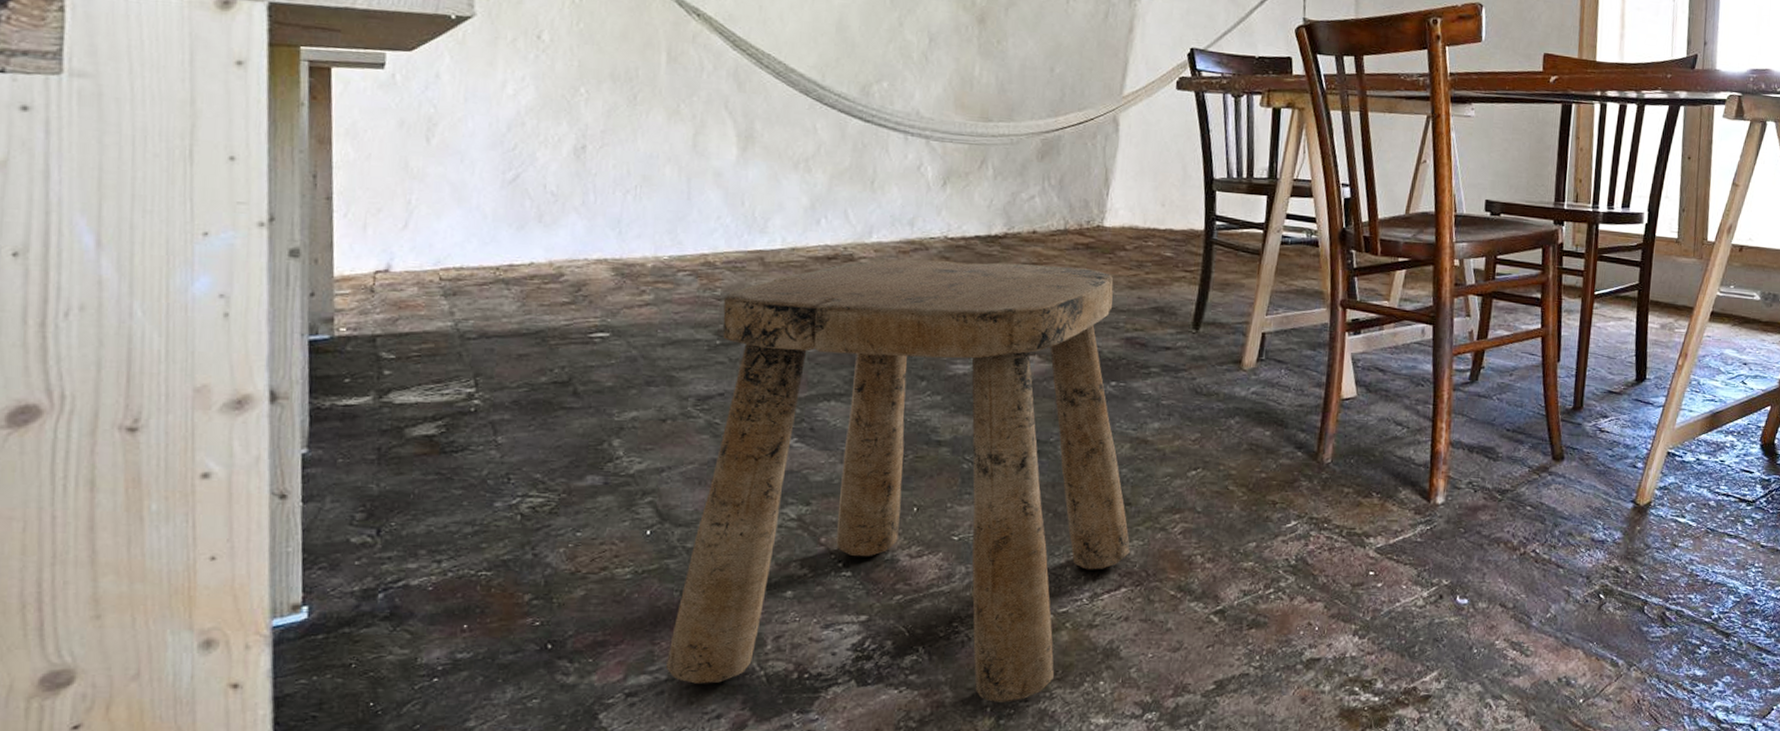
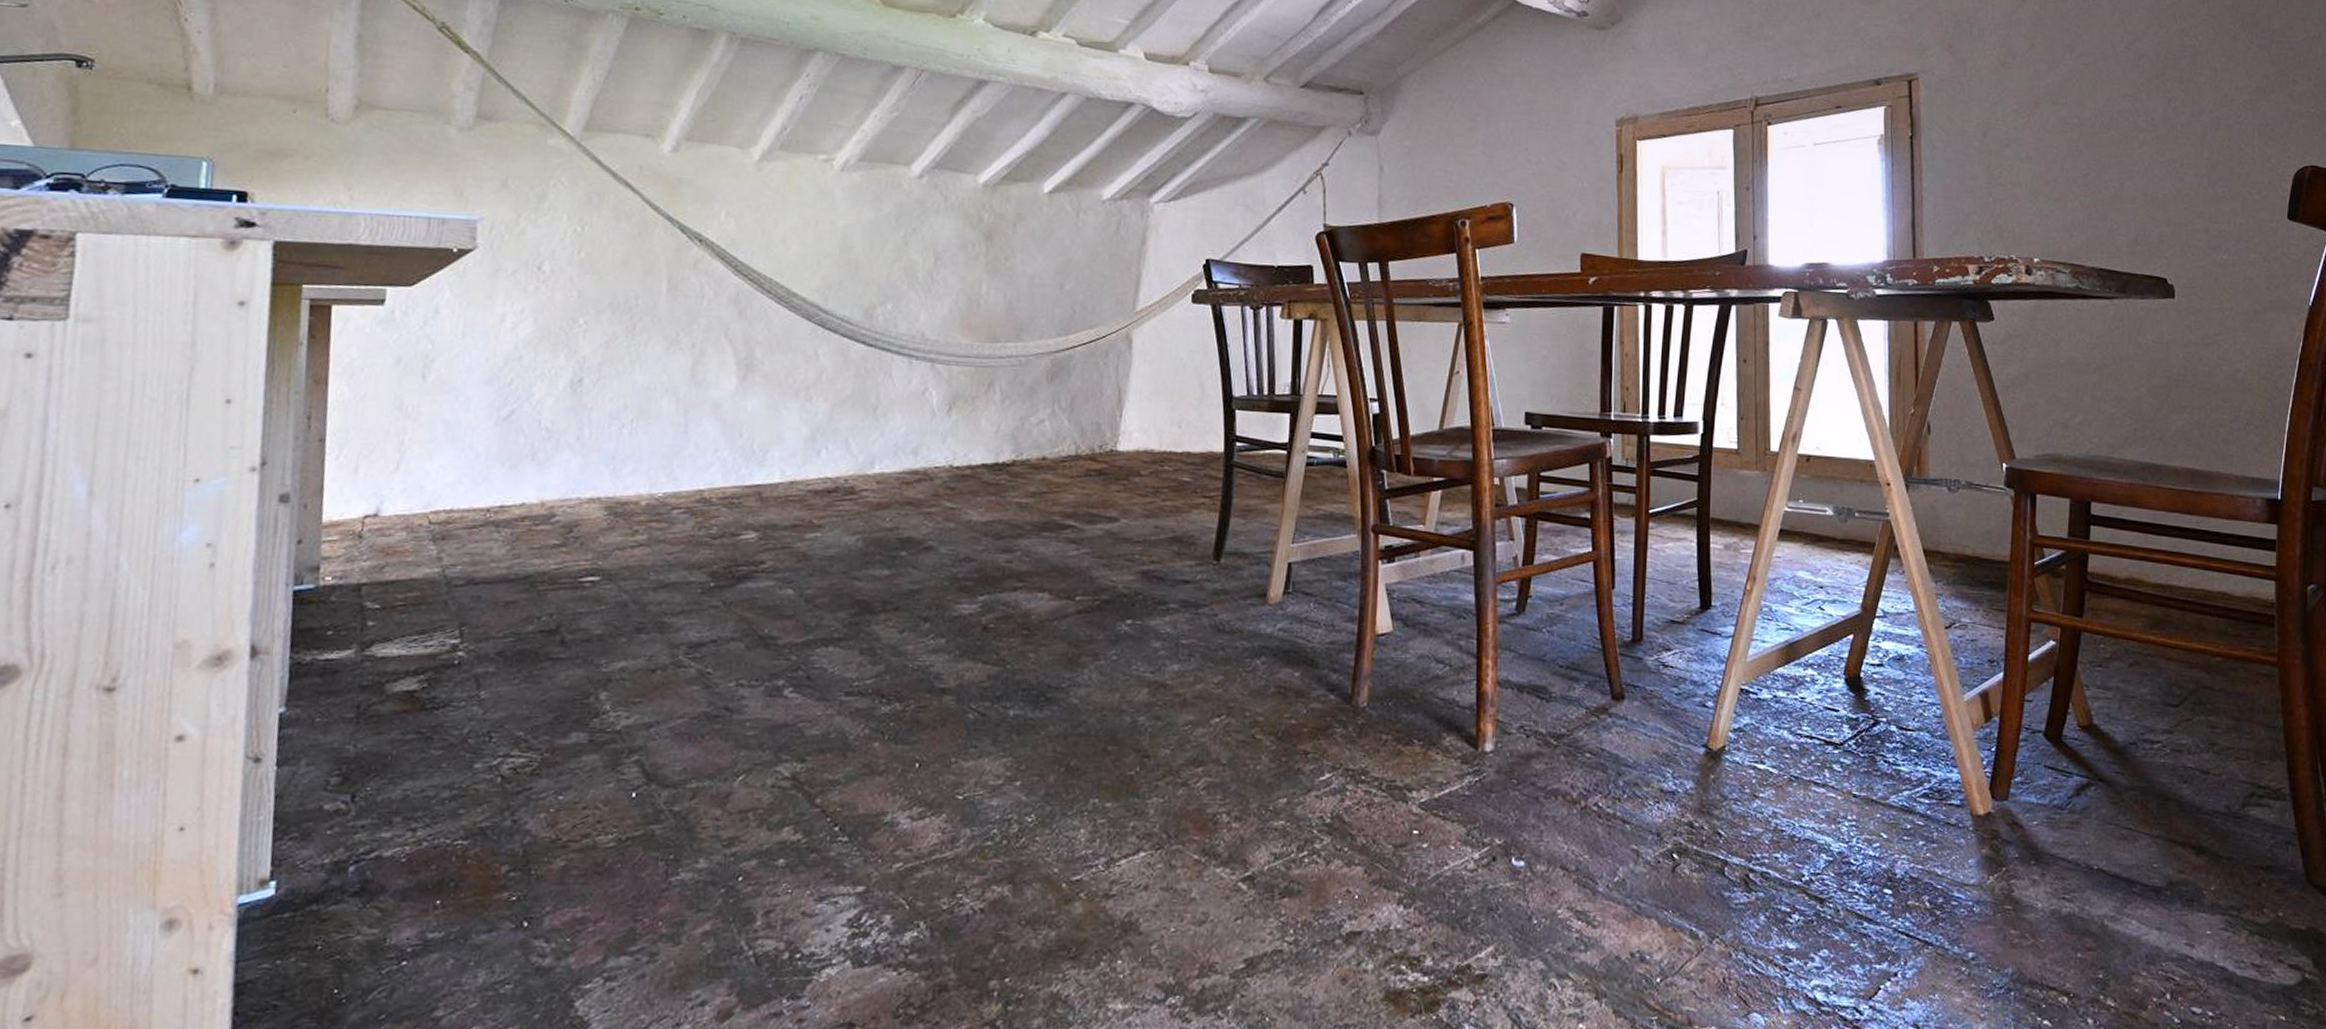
stool: present [666,259,1130,702] -> none [648,490,1149,985]

